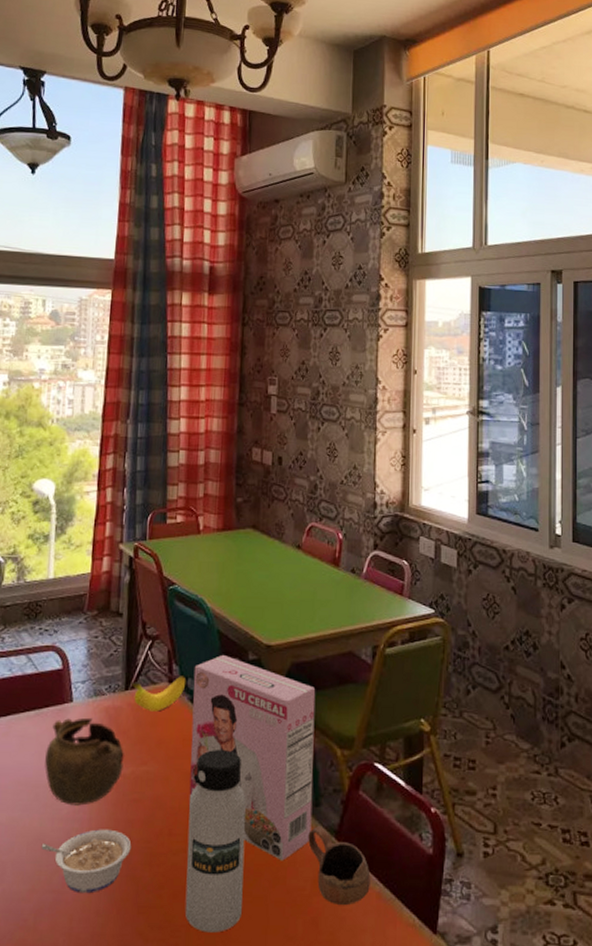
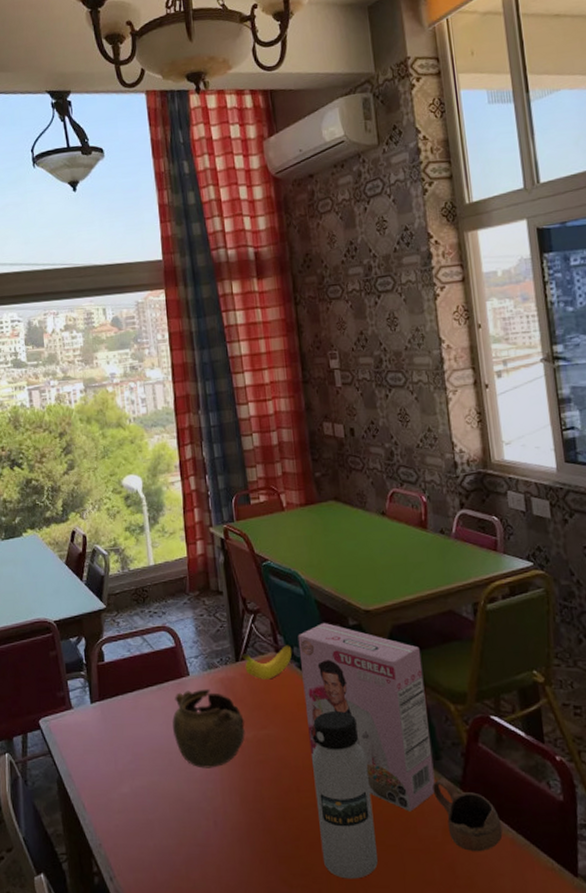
legume: present [41,829,132,894] -> none [181,788,264,846]

